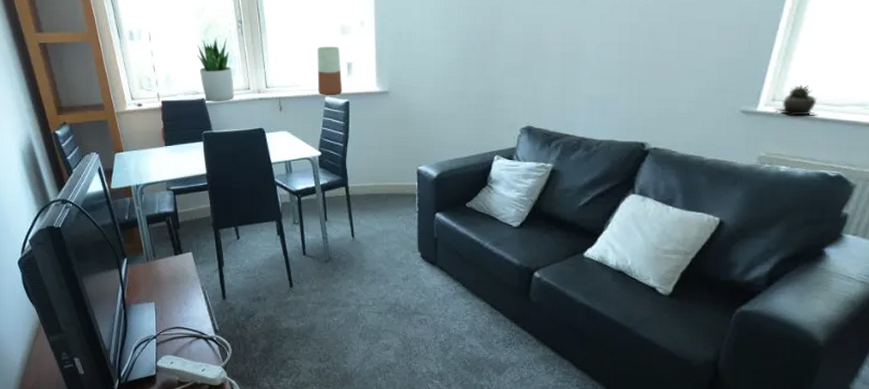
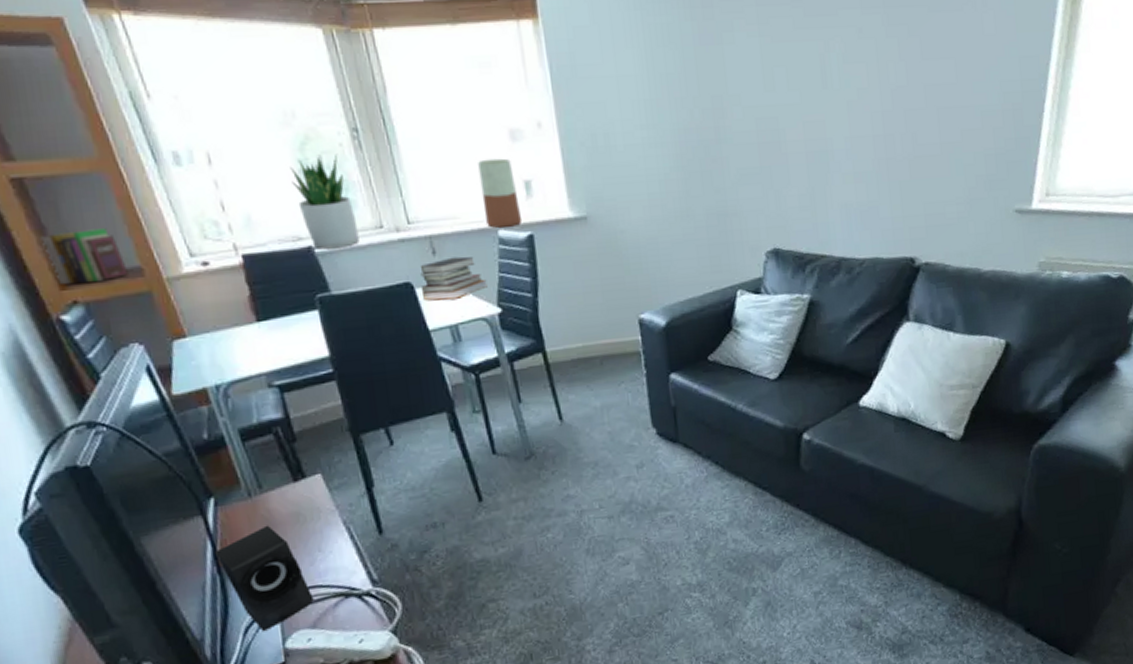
books: none [50,78,96,112] -> present [39,228,128,286]
speaker: none [122,281,178,351] -> present [214,525,314,631]
books: none [269,113,314,143] -> present [420,256,488,301]
succulent plant: present [773,85,818,117] -> none [1048,174,1094,213]

